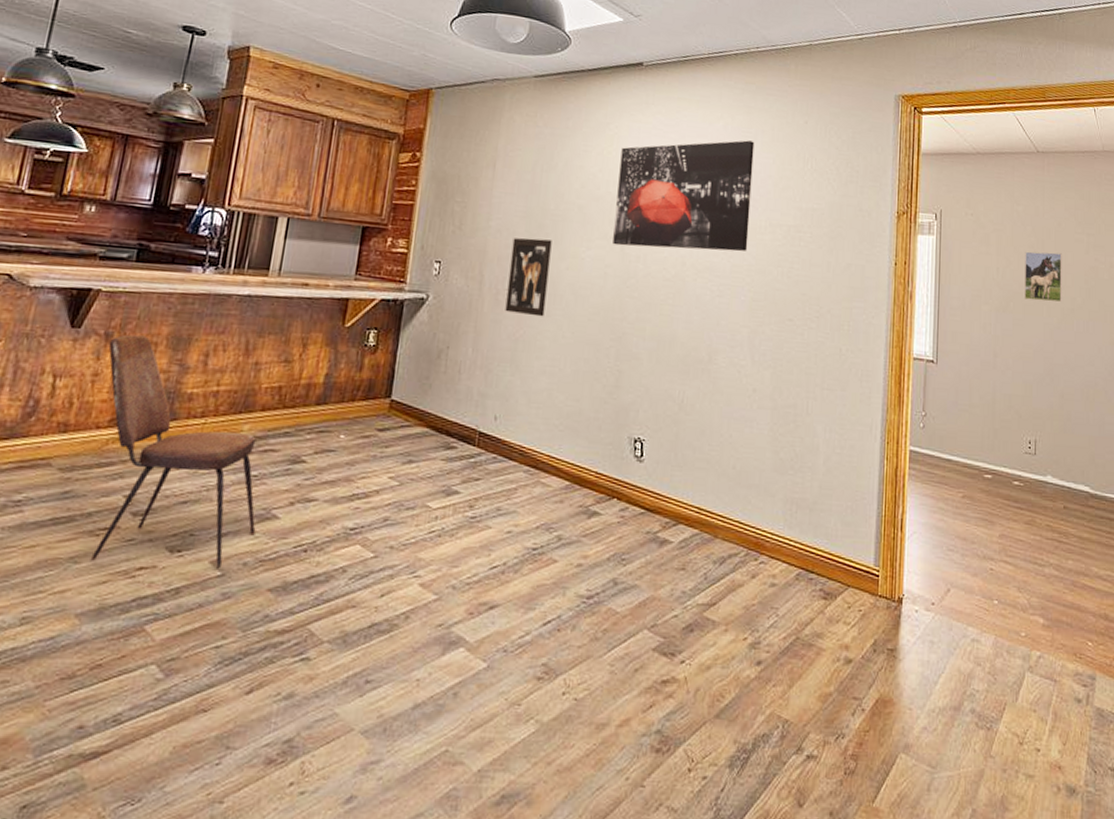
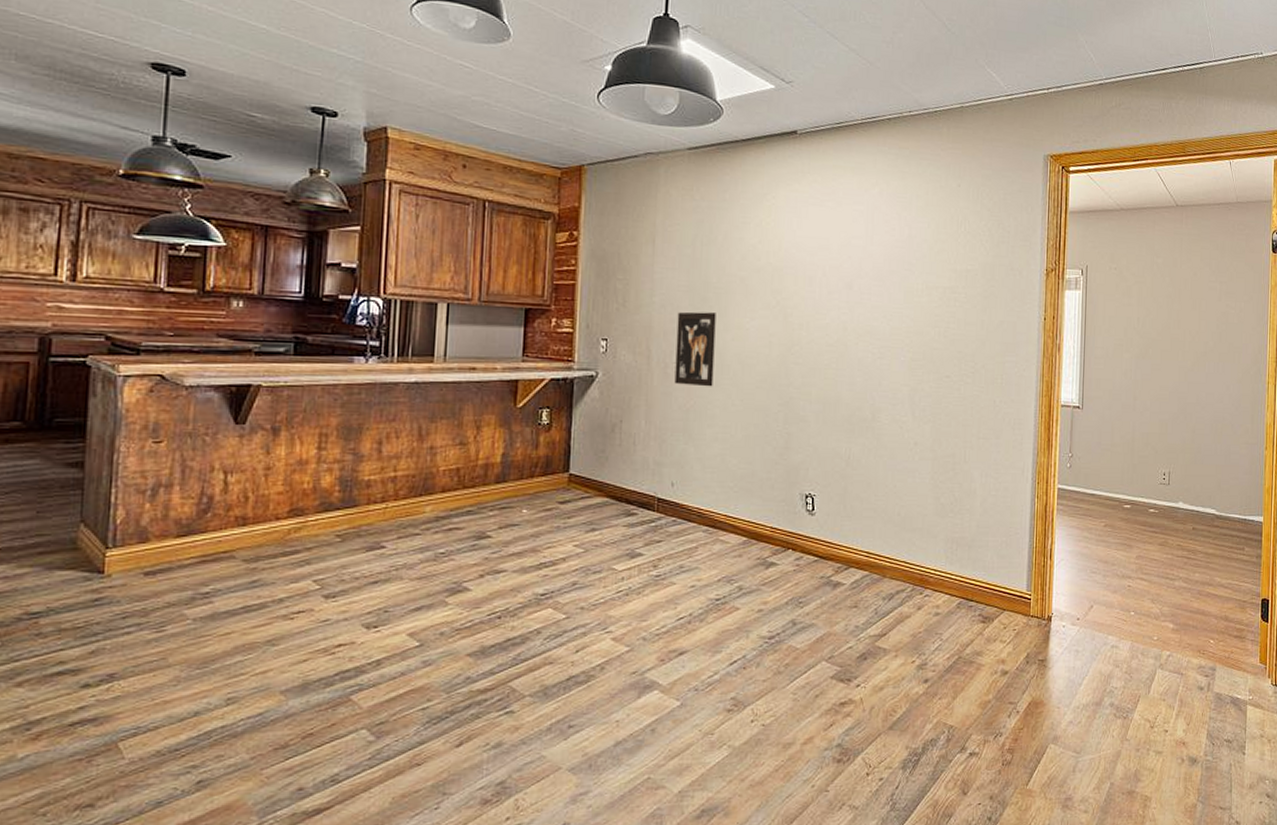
dining chair: present [90,334,256,569] -> none [277,427,449,642]
wall art: present [613,140,755,252] -> none [776,205,910,315]
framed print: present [1024,251,1062,303] -> none [1162,300,1197,347]

